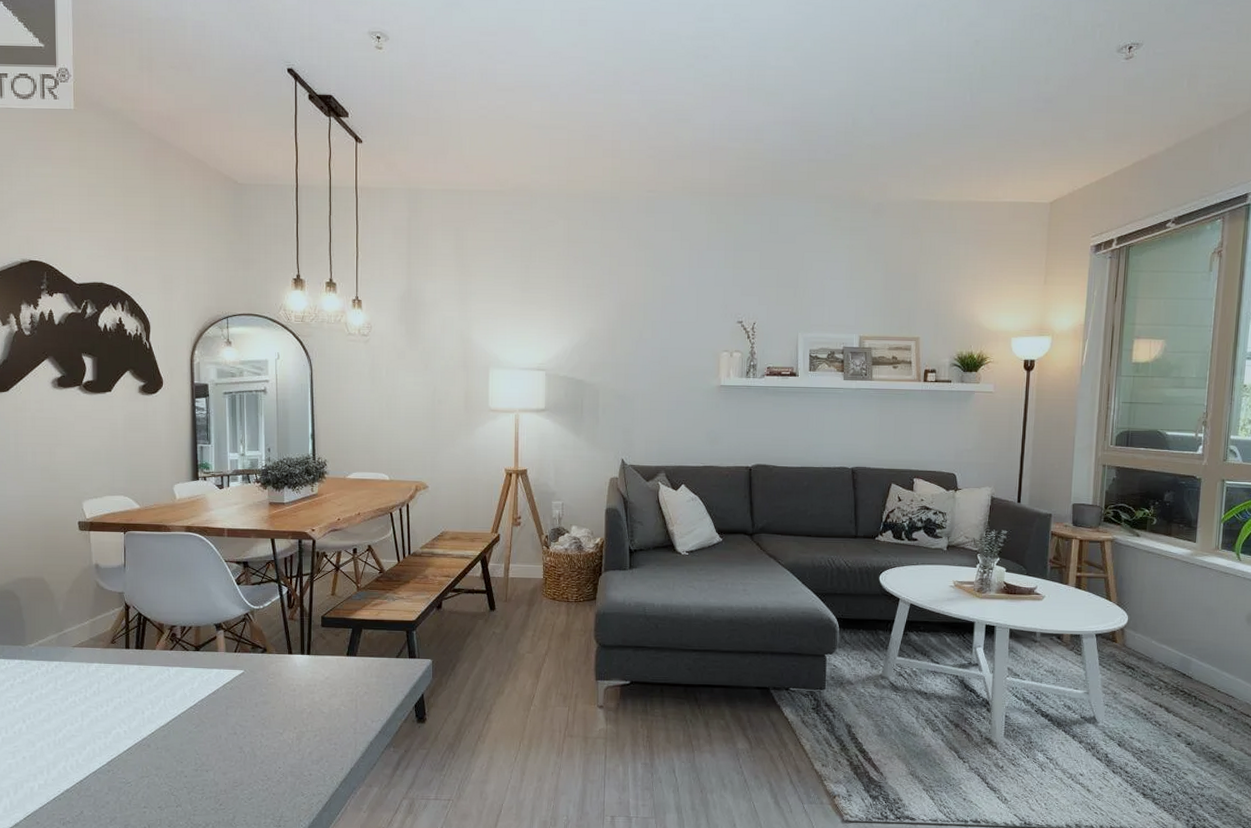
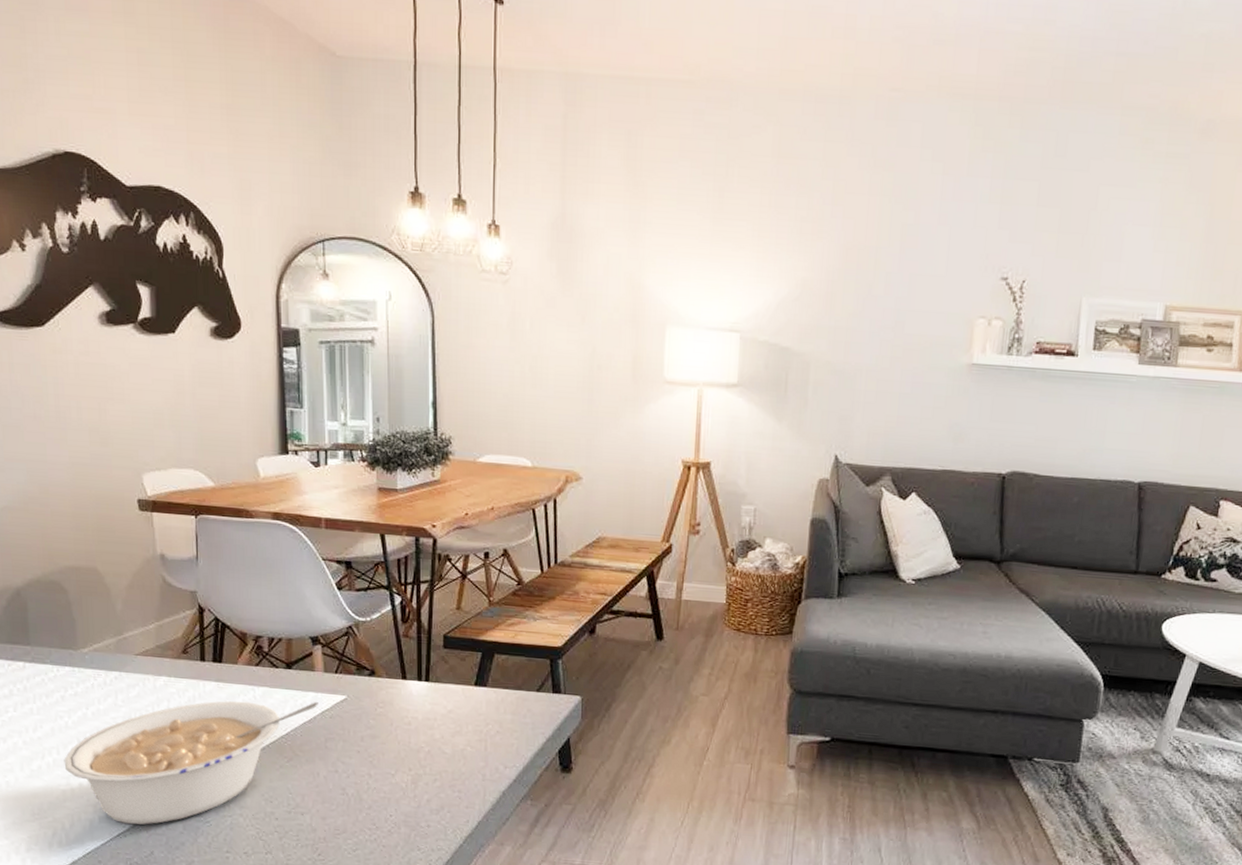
legume: none [11,677,221,789] -> present [64,701,319,825]

